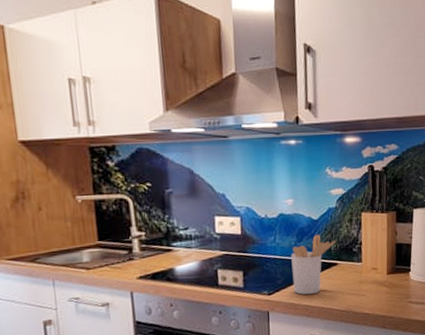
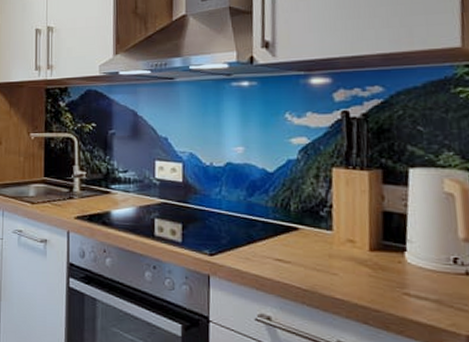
utensil holder: present [291,234,336,295] -> none [239,189,297,263]

